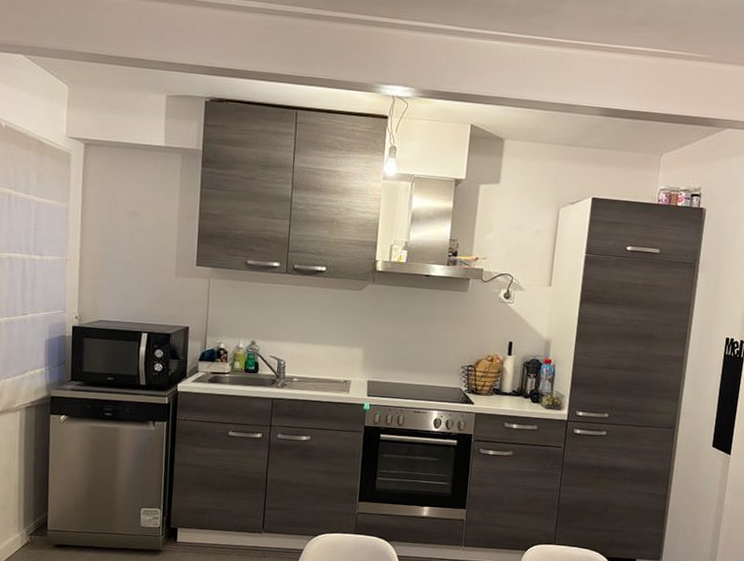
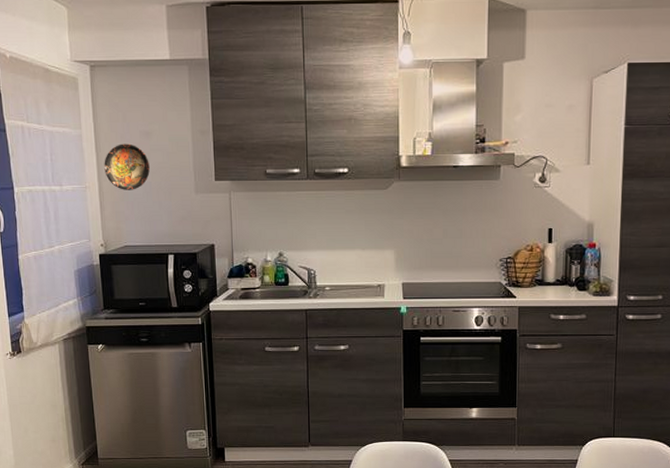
decorative plate: none [87,221,134,267] -> present [104,143,151,190]

